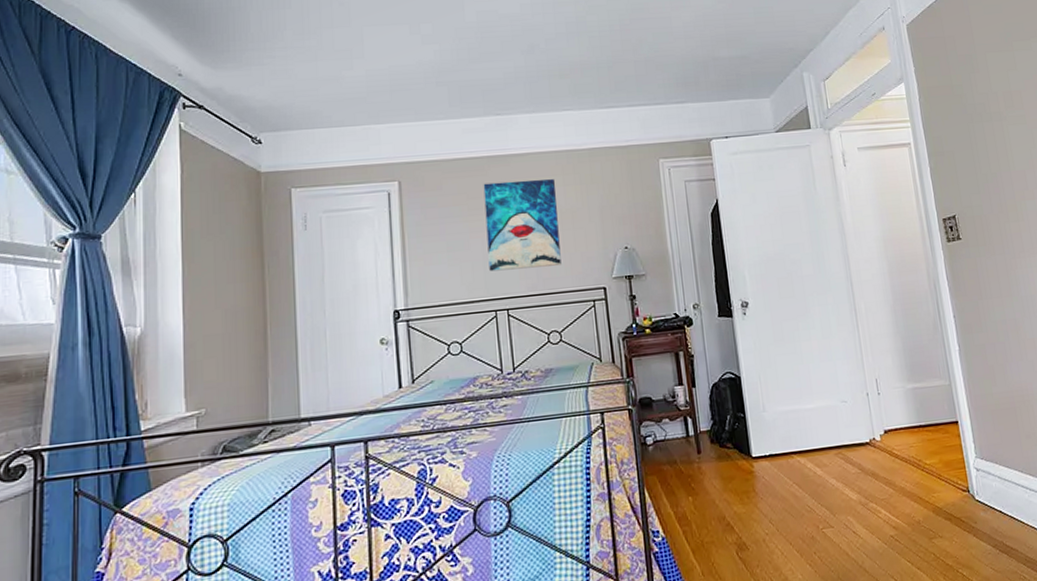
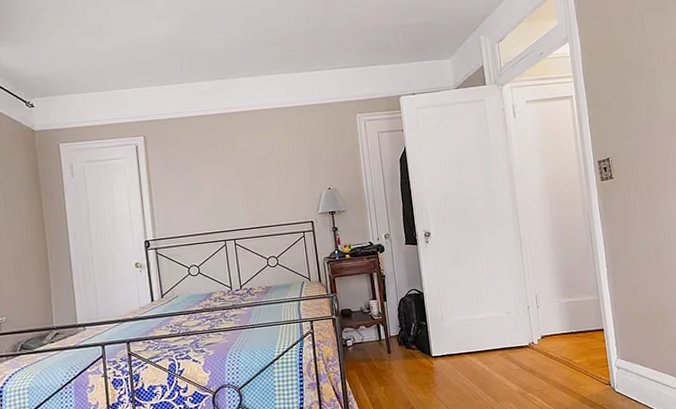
wall art: present [483,179,562,272] -> none [212,132,277,209]

